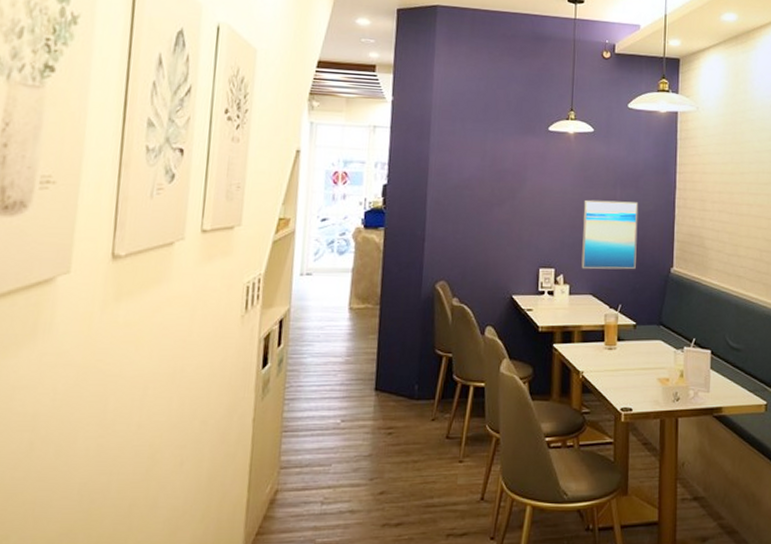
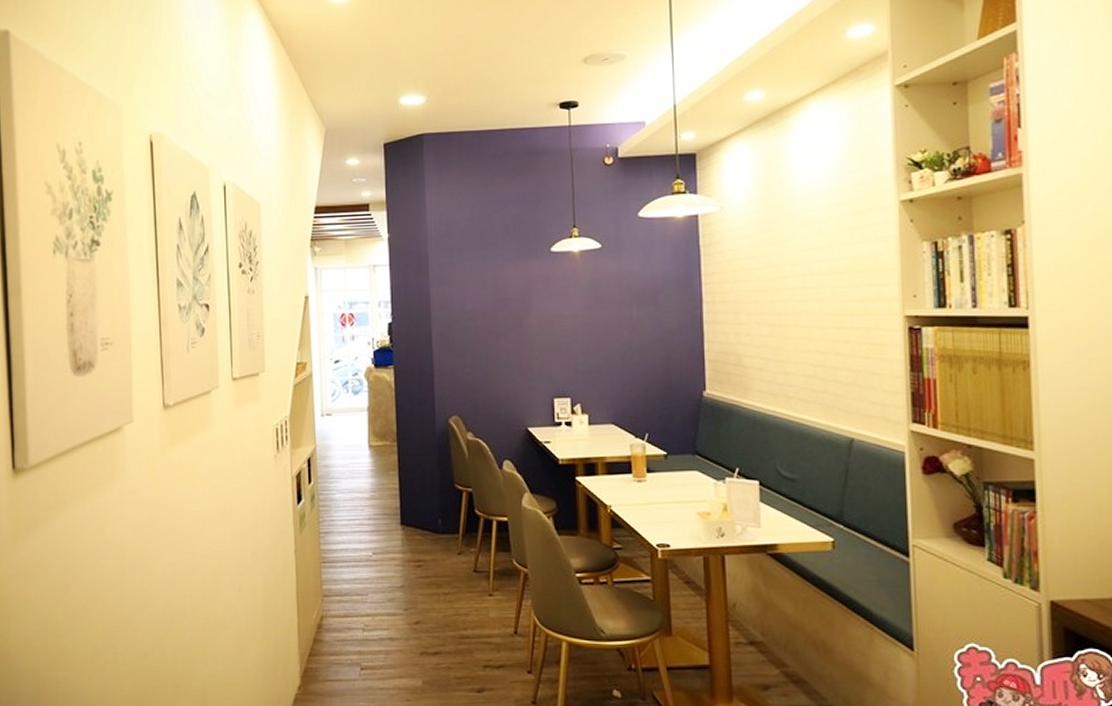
wall art: present [581,199,639,270] -> none [596,321,662,397]

